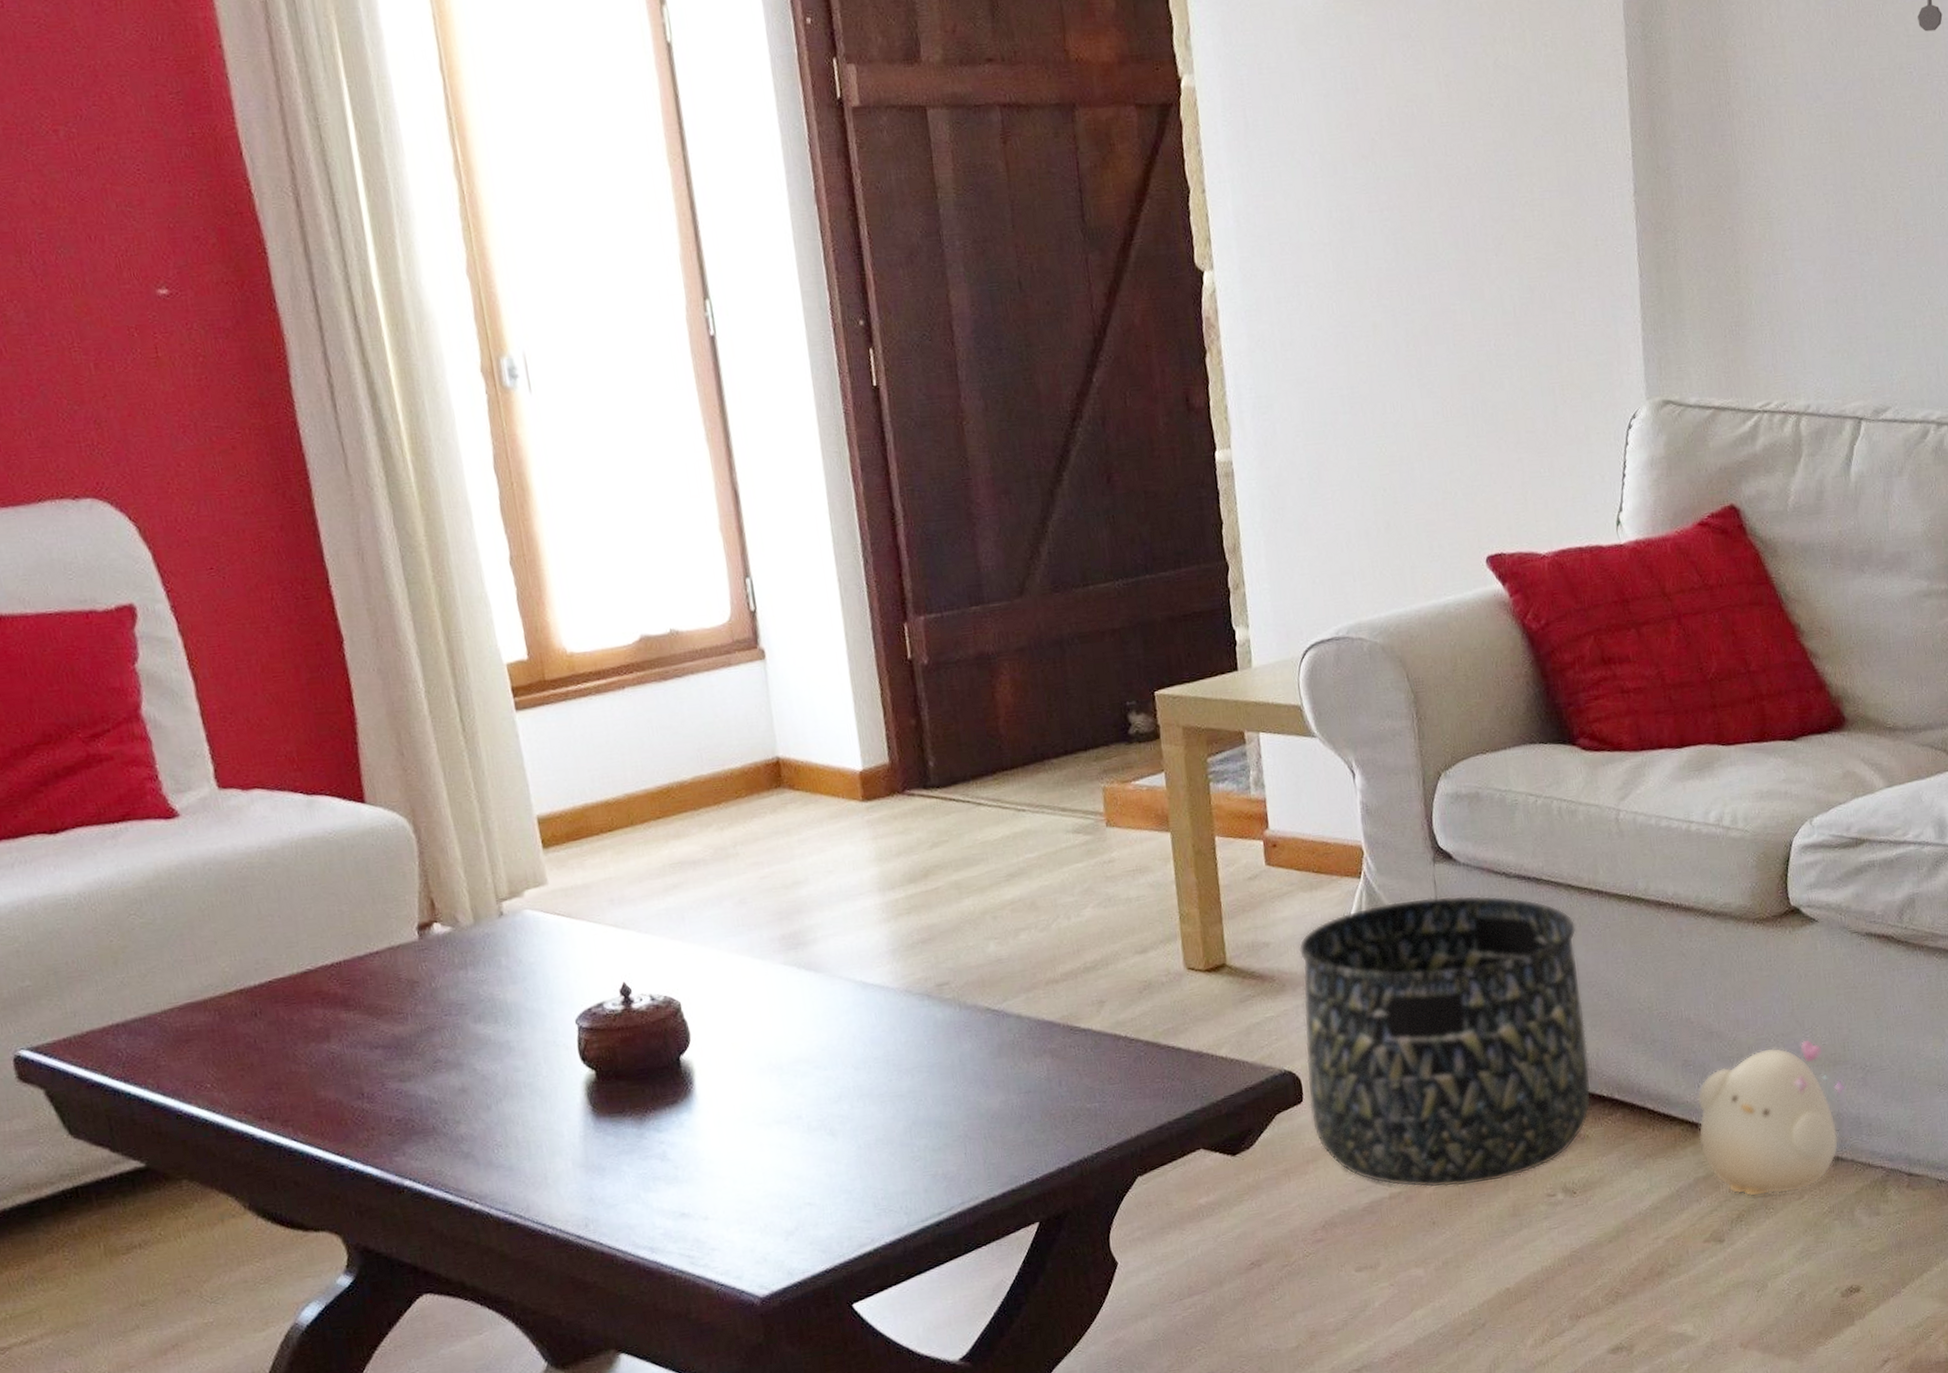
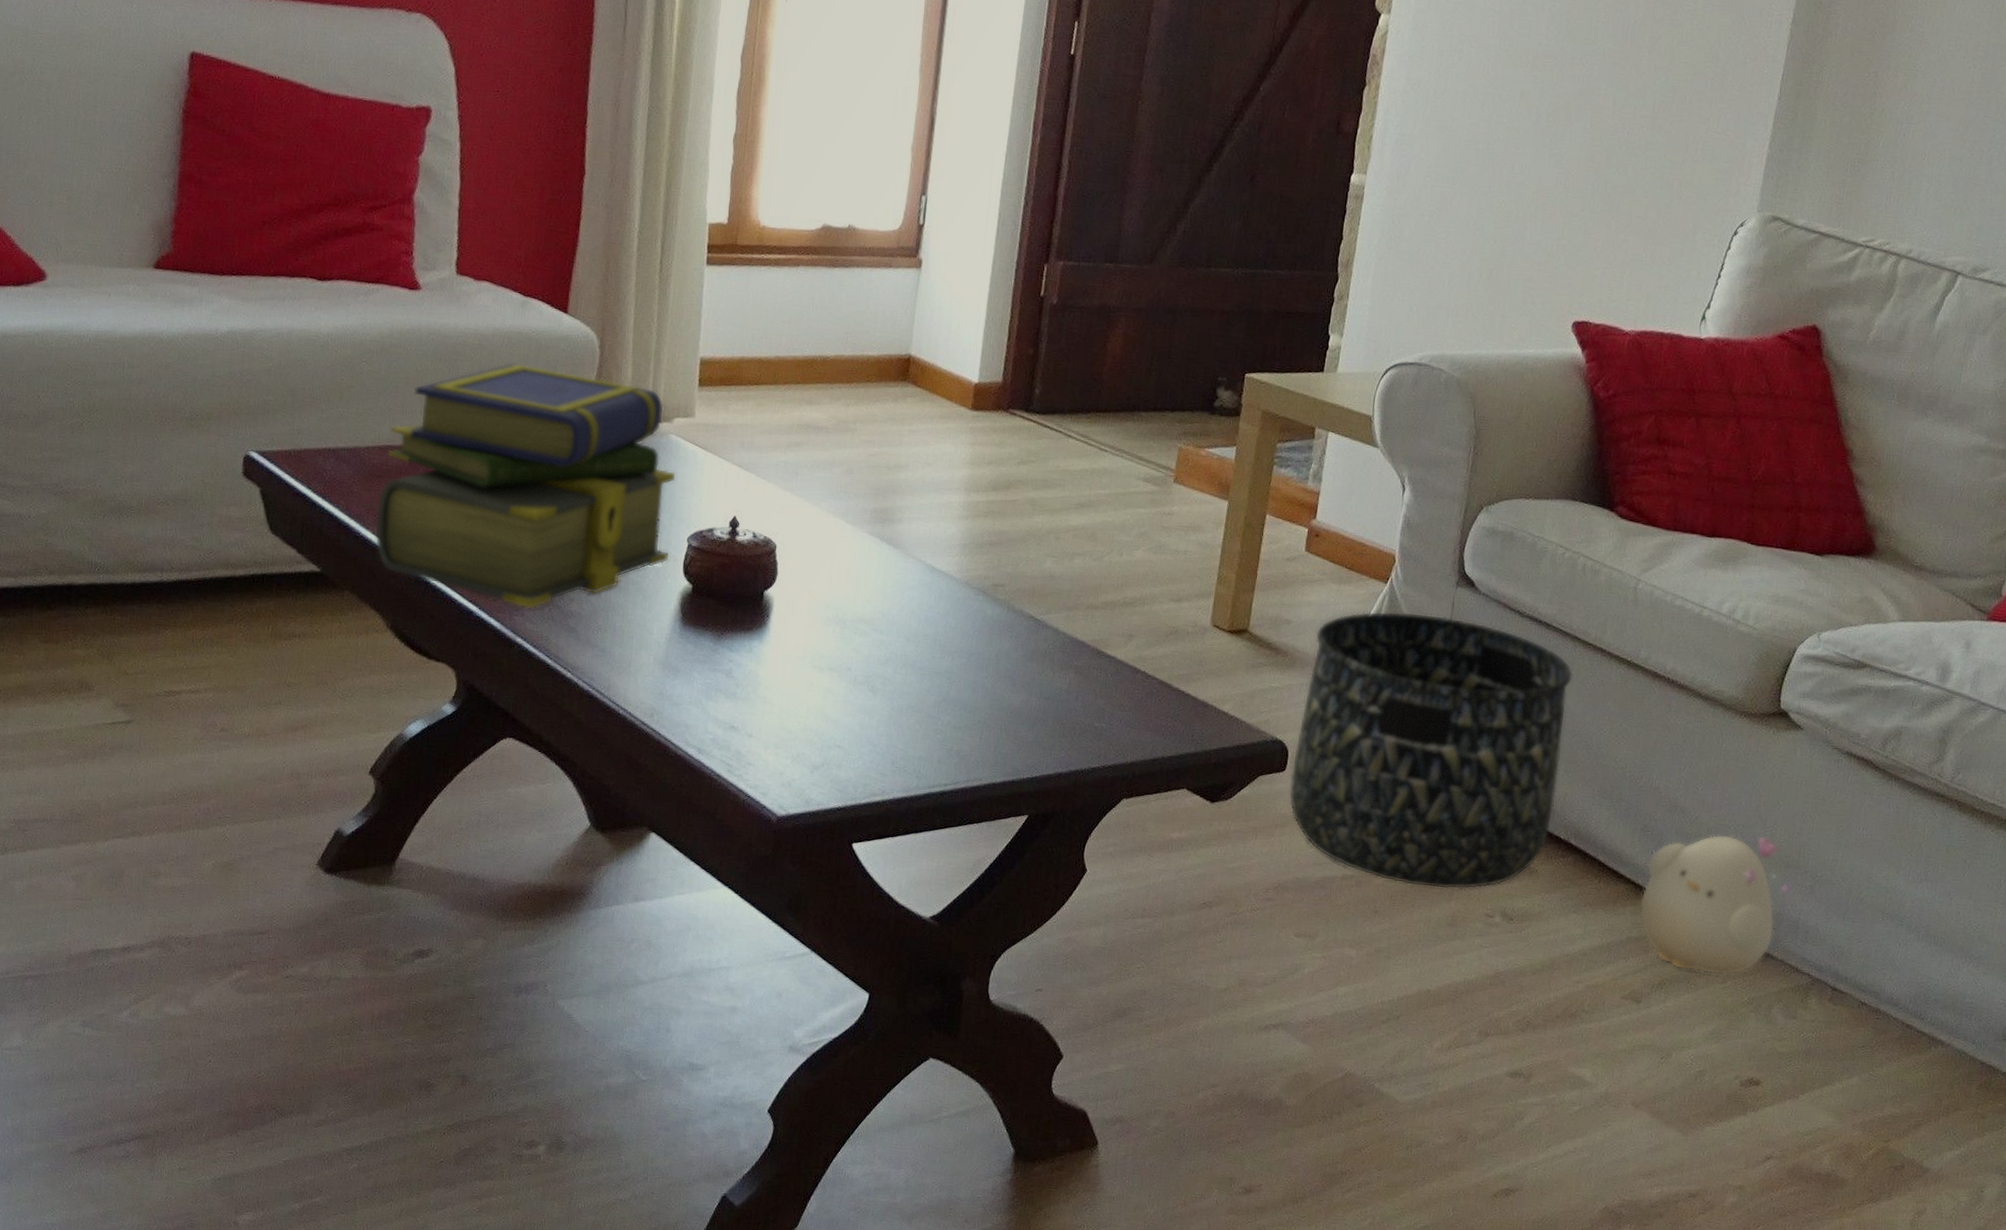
stack of books: none [185,864,561,1146] -> present [374,362,677,609]

